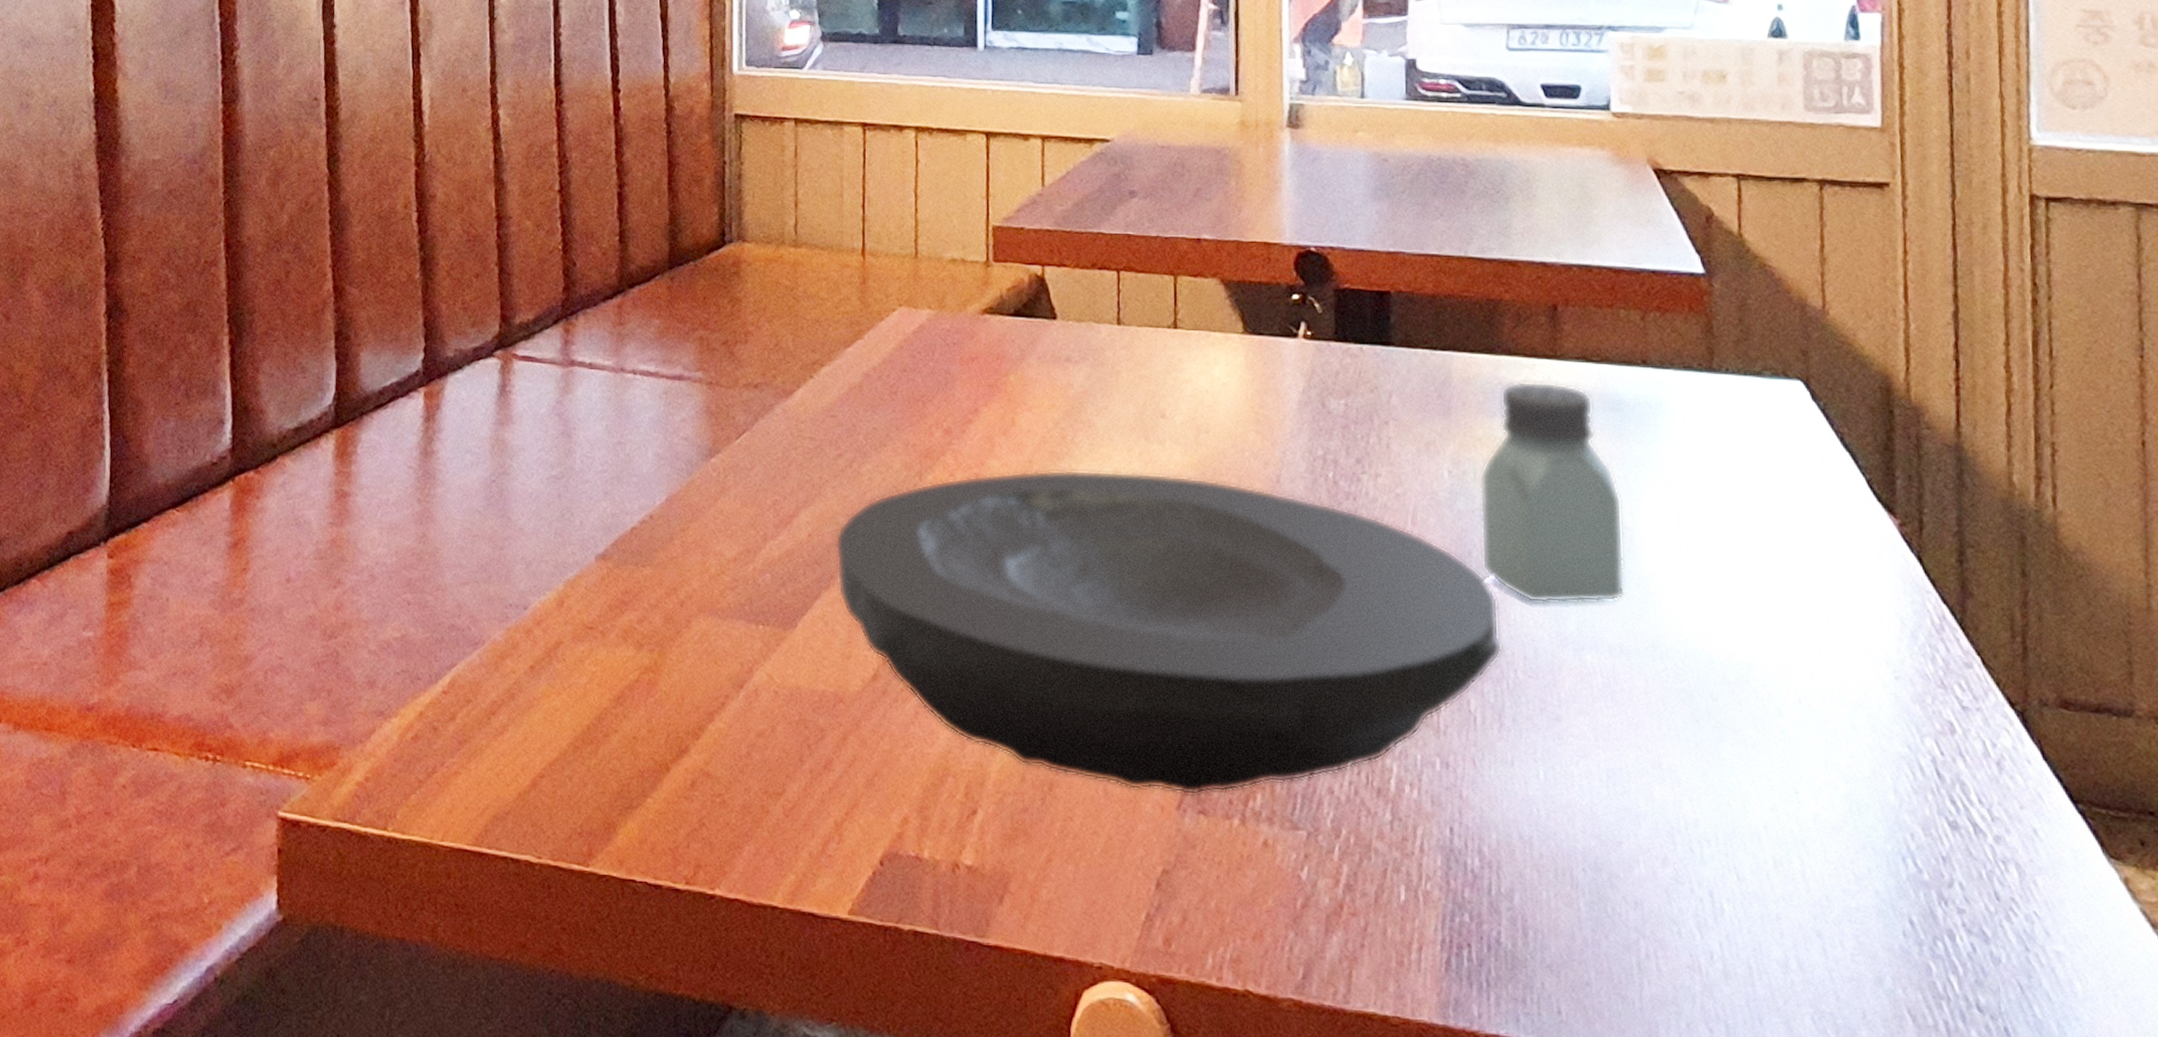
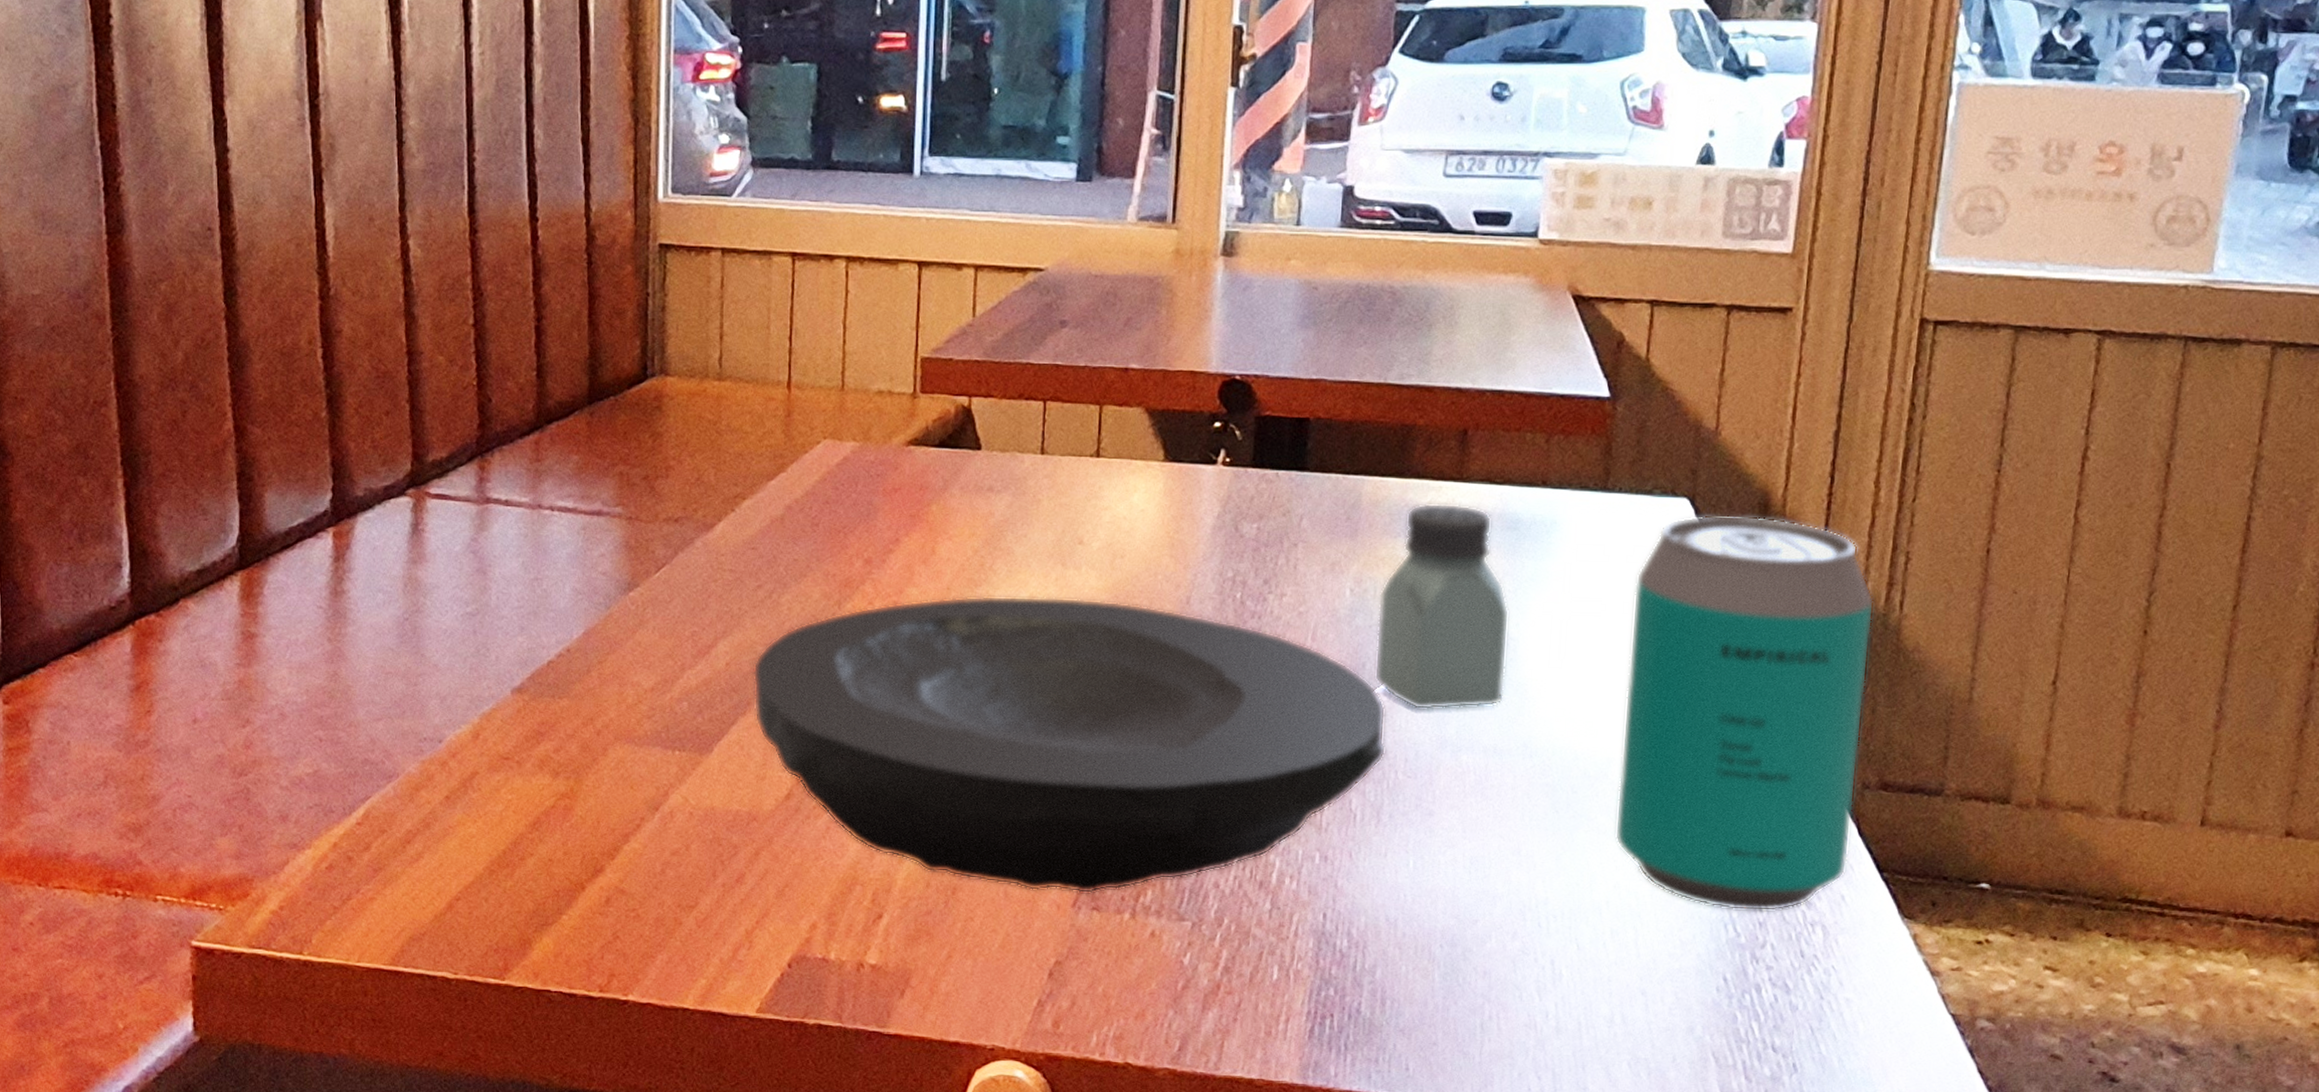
beverage can: none [1754,399,2035,845] -> present [1614,515,1875,912]

